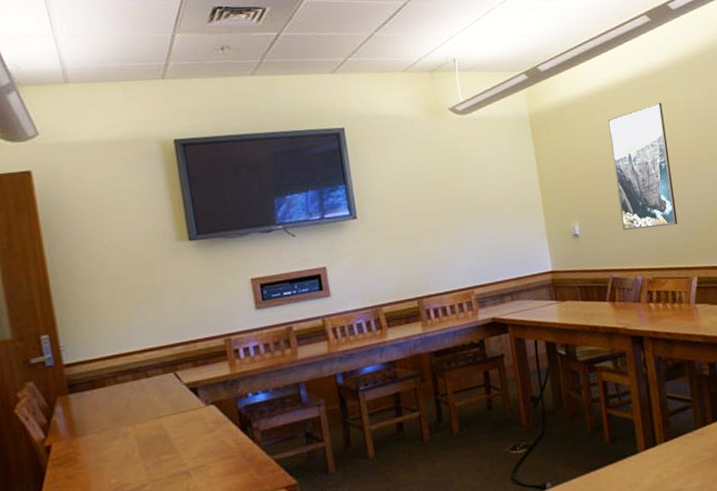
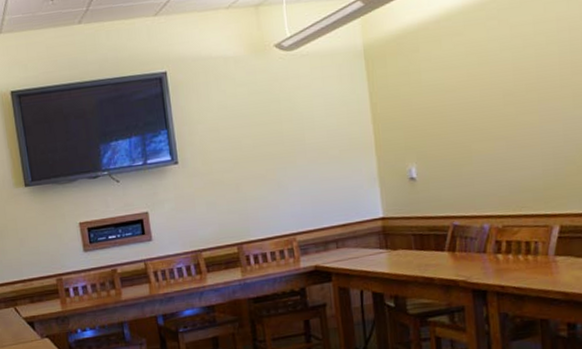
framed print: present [608,102,678,231] -> none [458,22,539,174]

